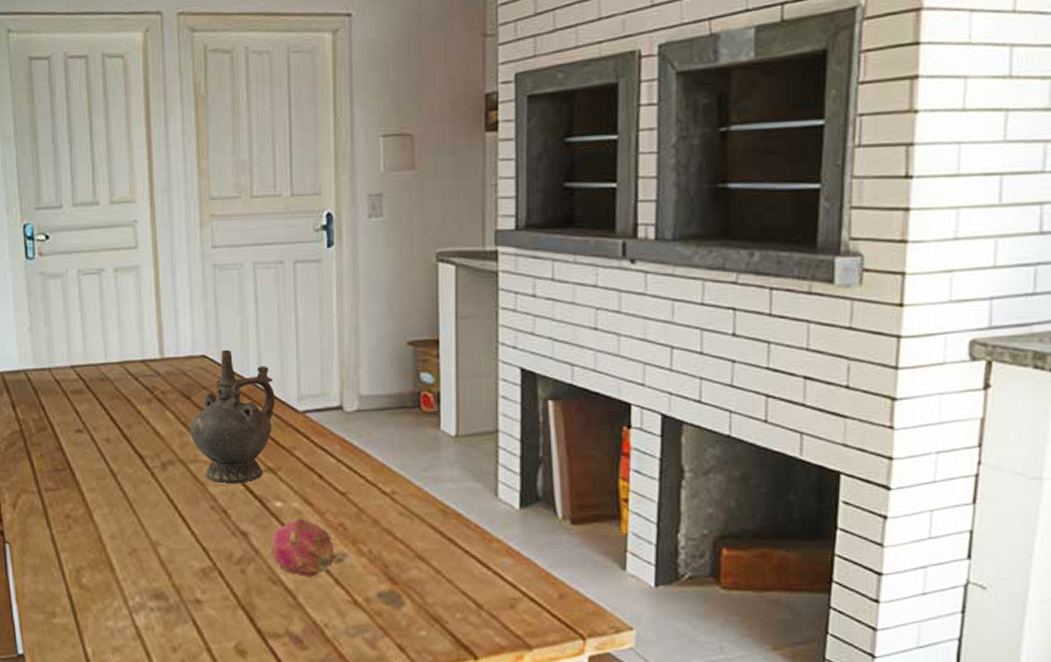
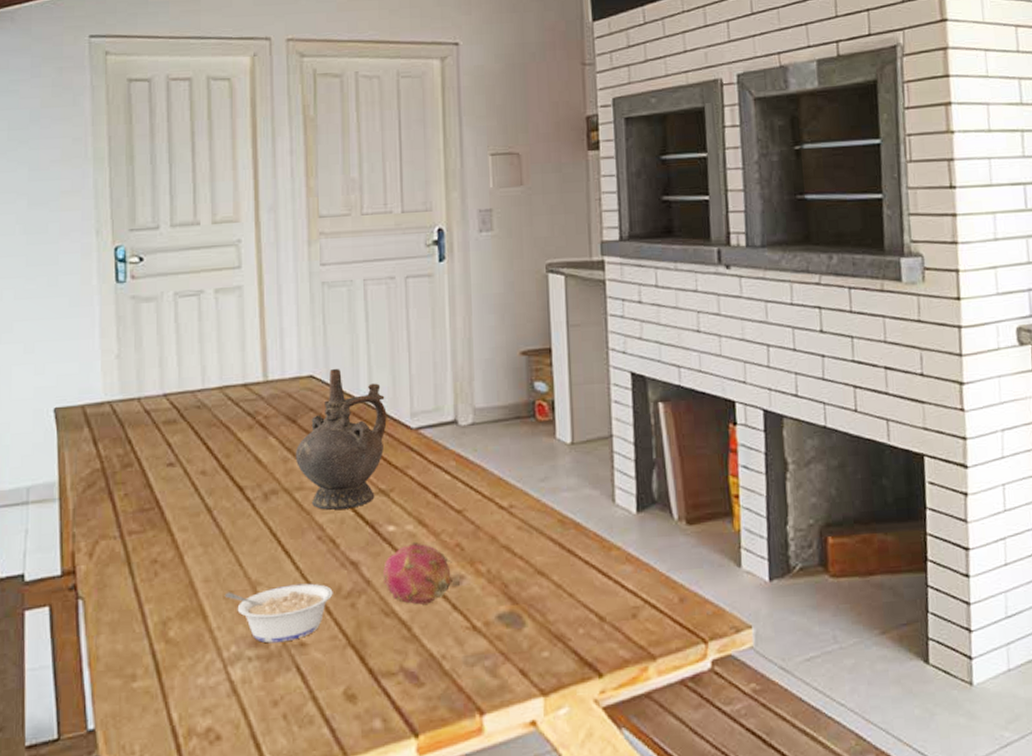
legume: none [129,547,225,598] -> present [224,583,333,643]

